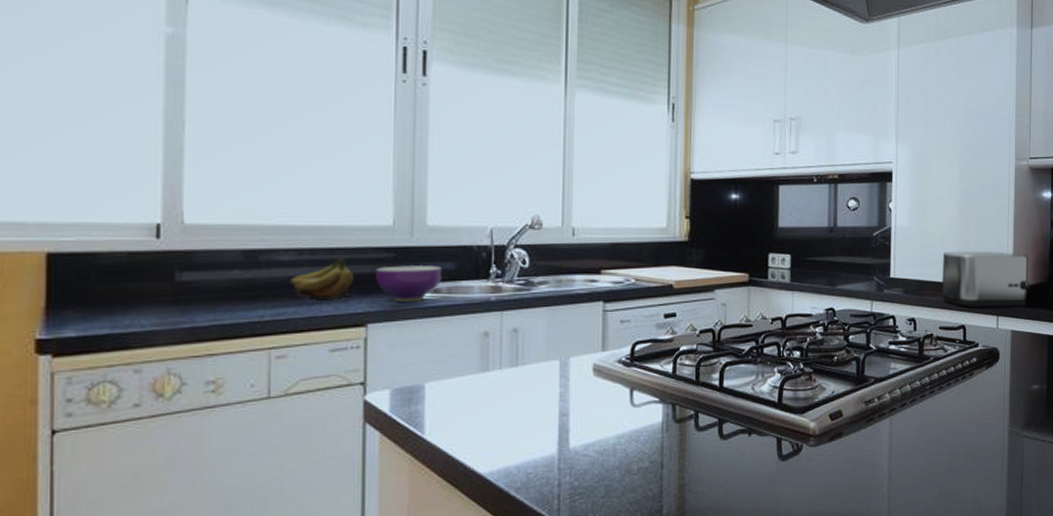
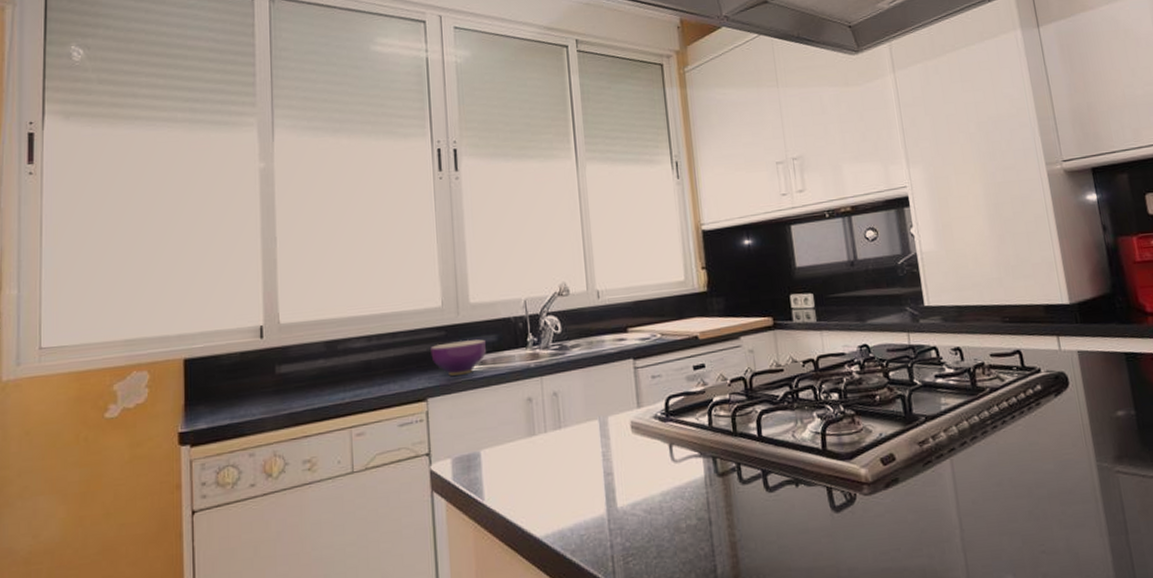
fruit: present [289,257,355,299] -> none [362,340,414,380]
toaster: present [942,251,1030,308] -> none [980,265,1092,331]

